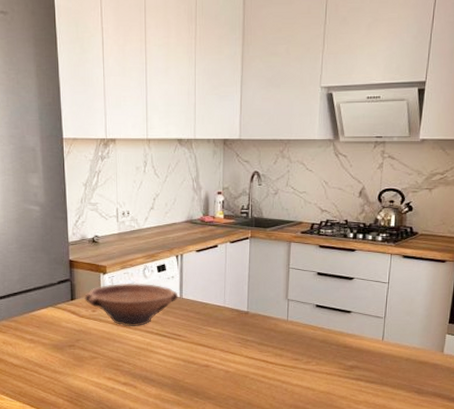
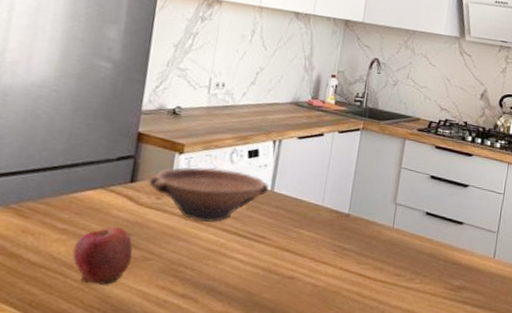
apple: none [41,335,83,378] -> present [72,226,133,285]

